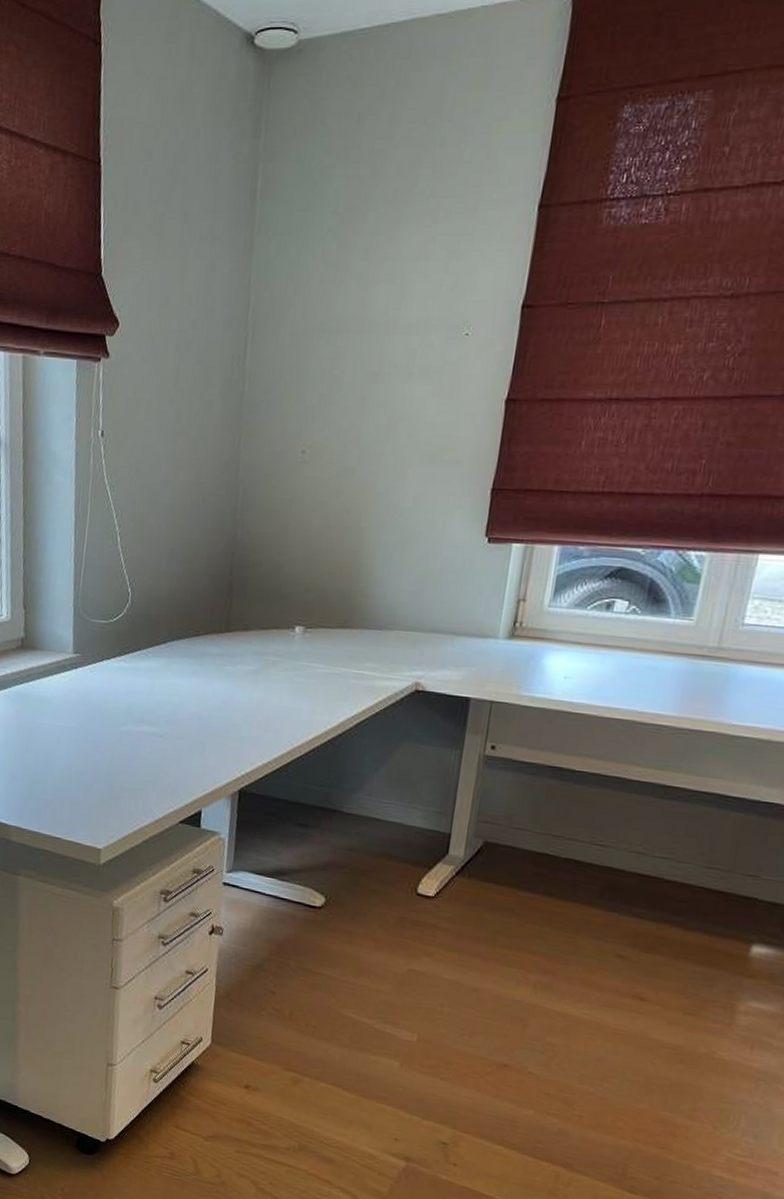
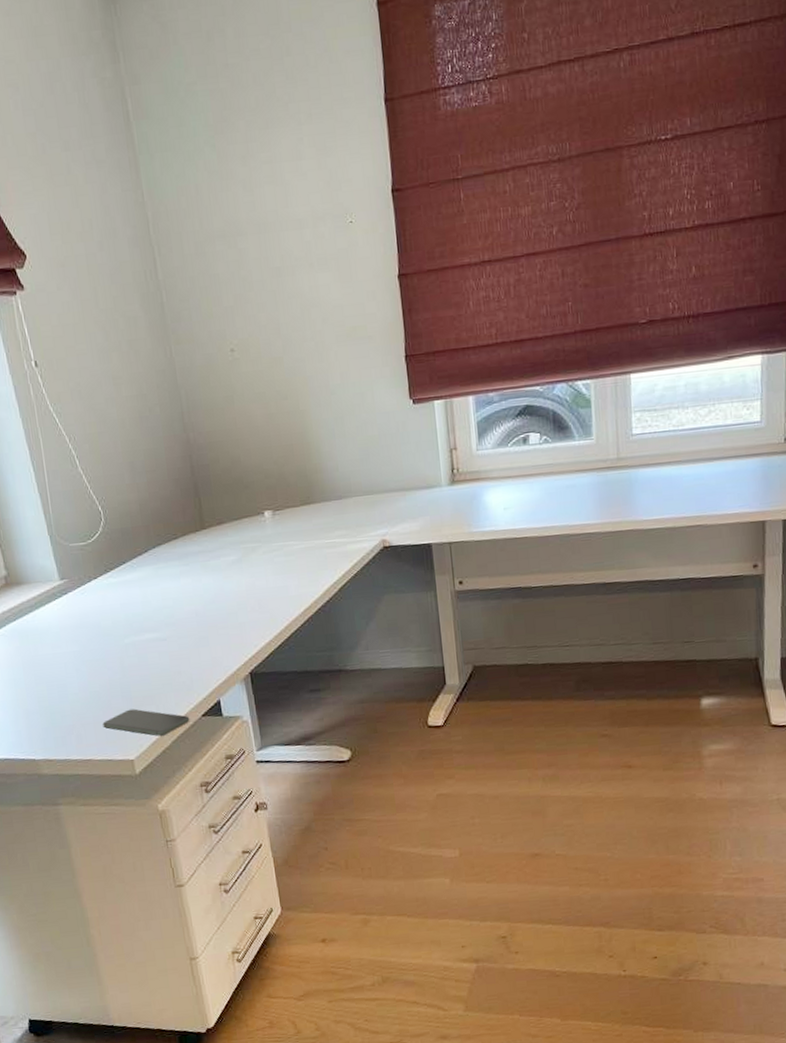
smartphone: none [79,797,167,833] -> present [102,708,190,736]

